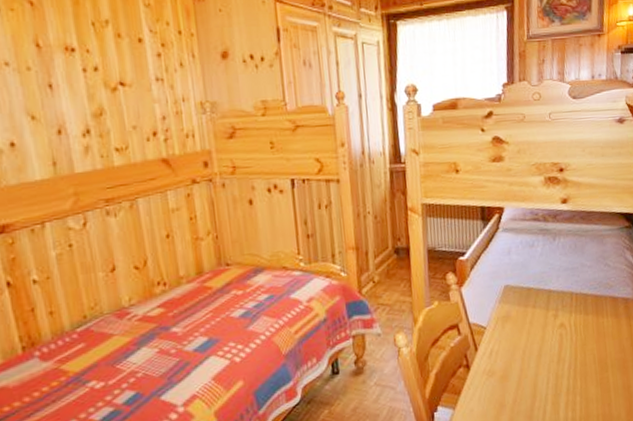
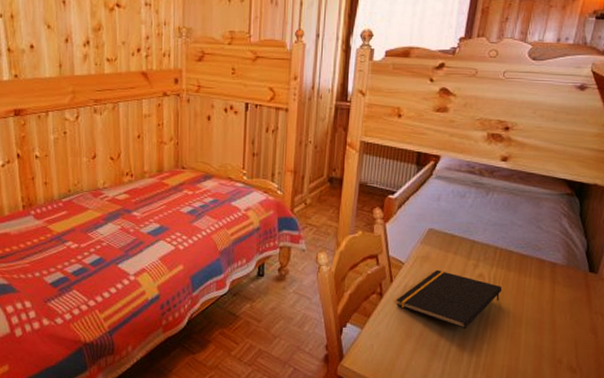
notepad: none [484,327,585,385] -> present [396,269,503,328]

